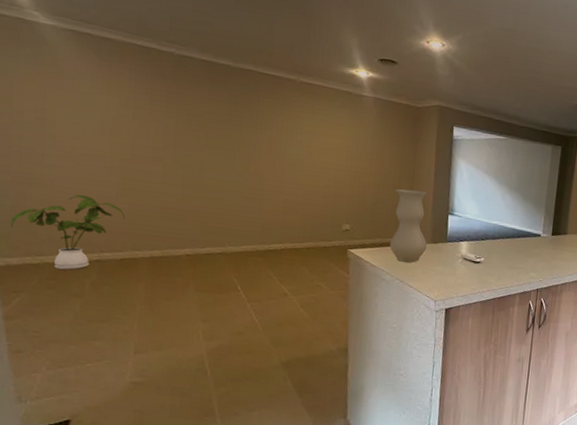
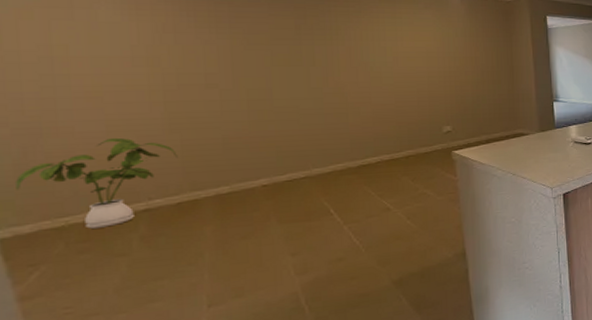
vase: present [389,189,427,263] -> none [494,82,535,155]

